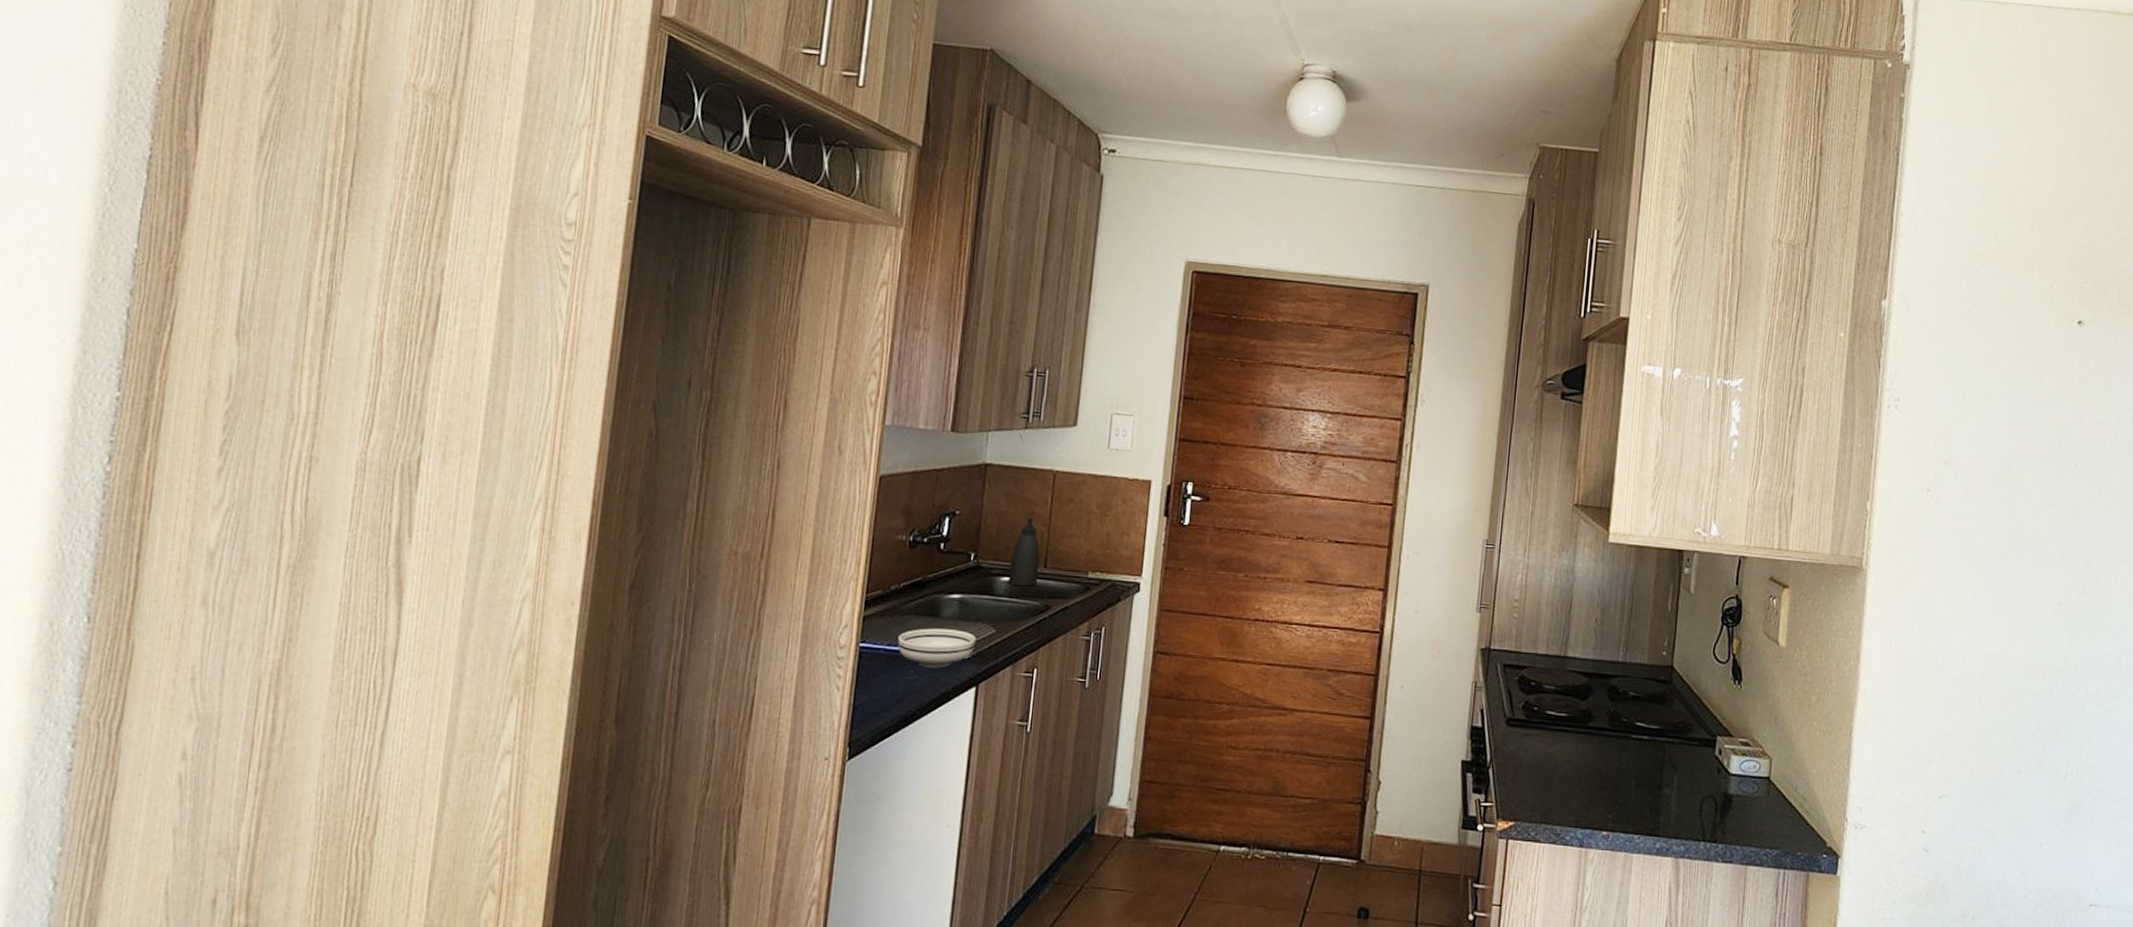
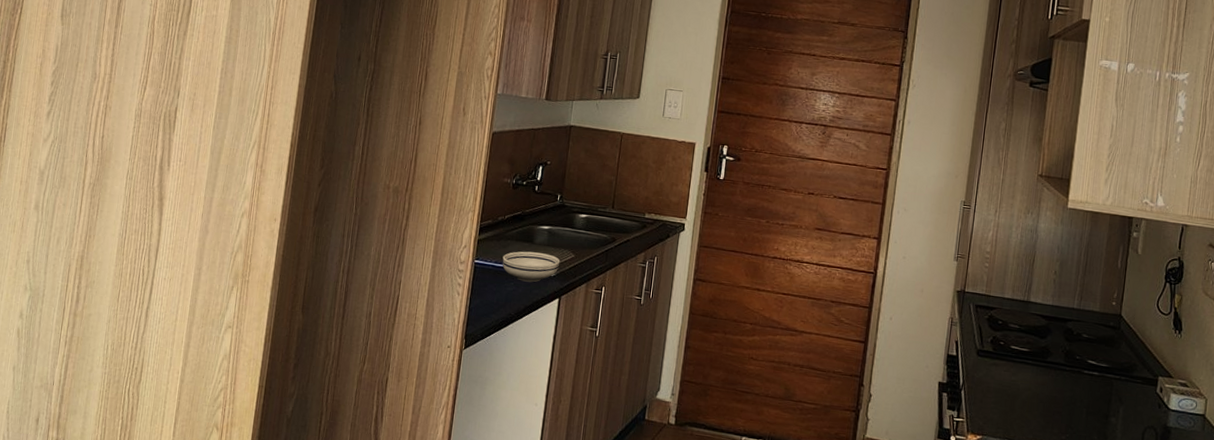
soap dispenser: present [1008,517,1040,587] -> none [585,168,609,223]

